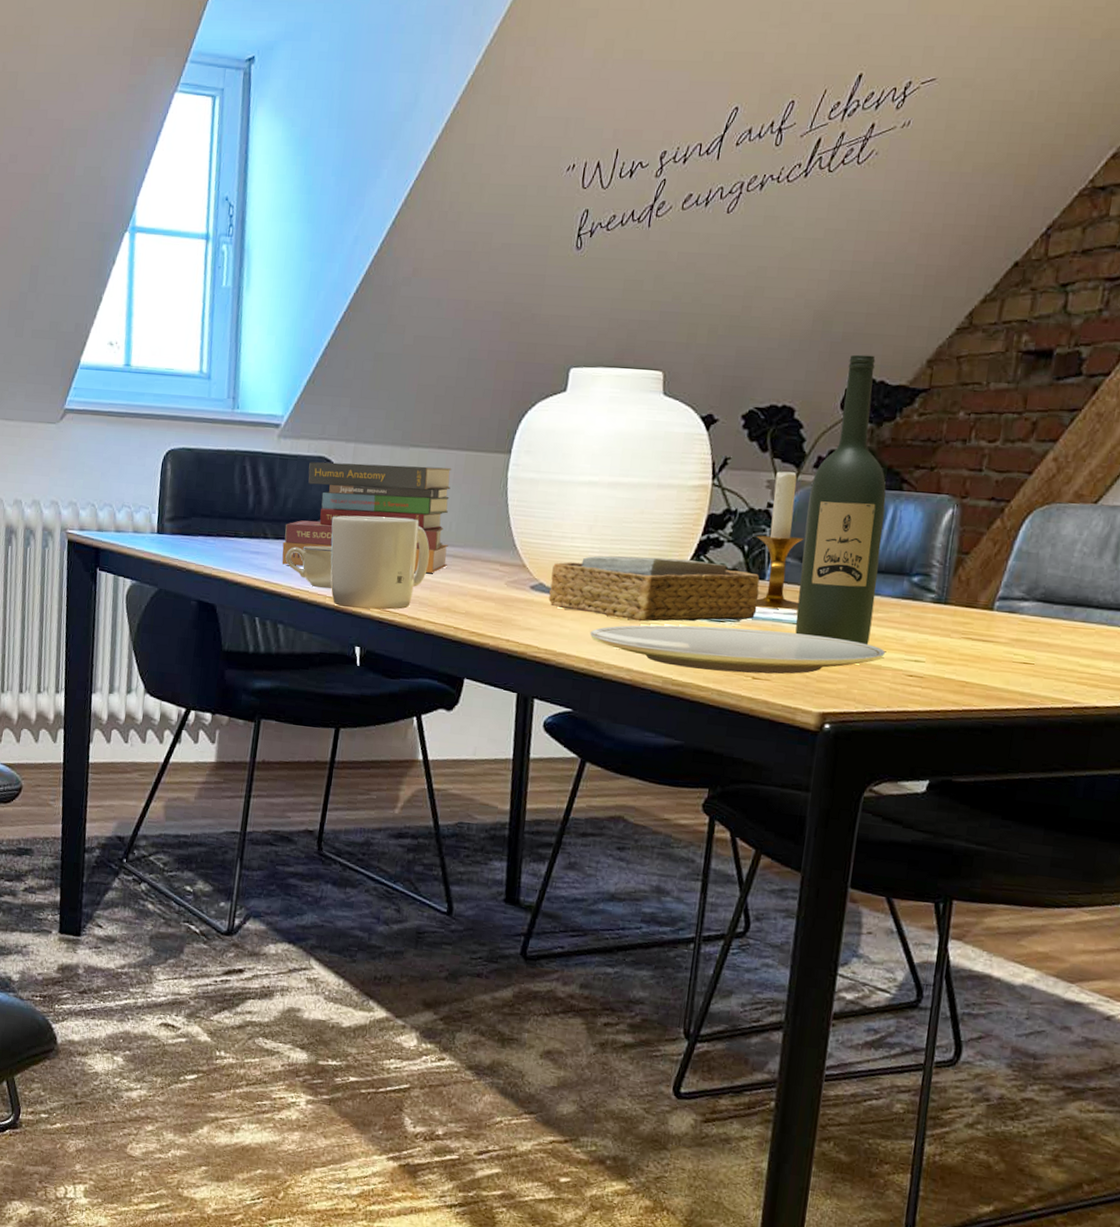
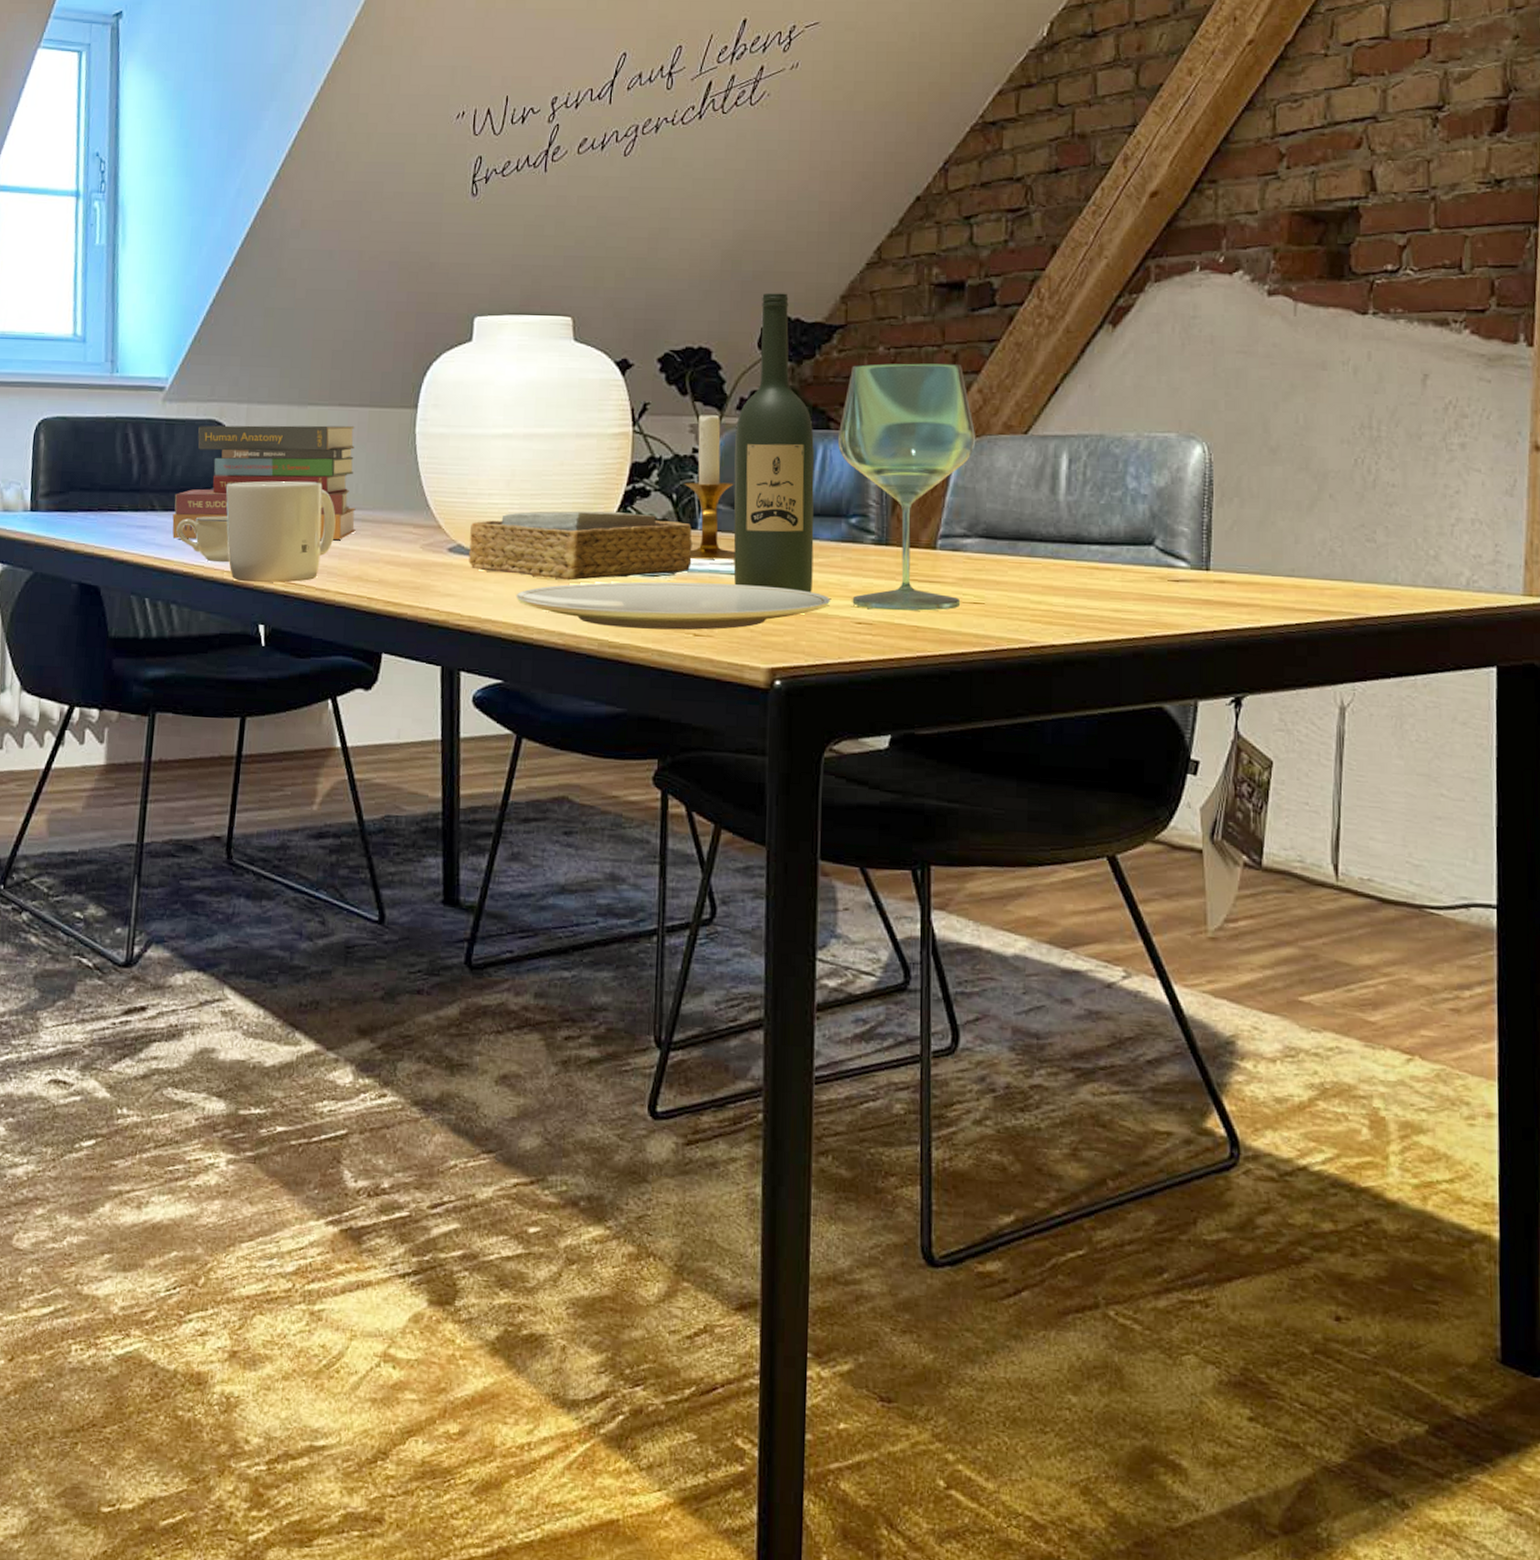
wine glass: none [906,428,1046,668] -> present [837,363,976,611]

